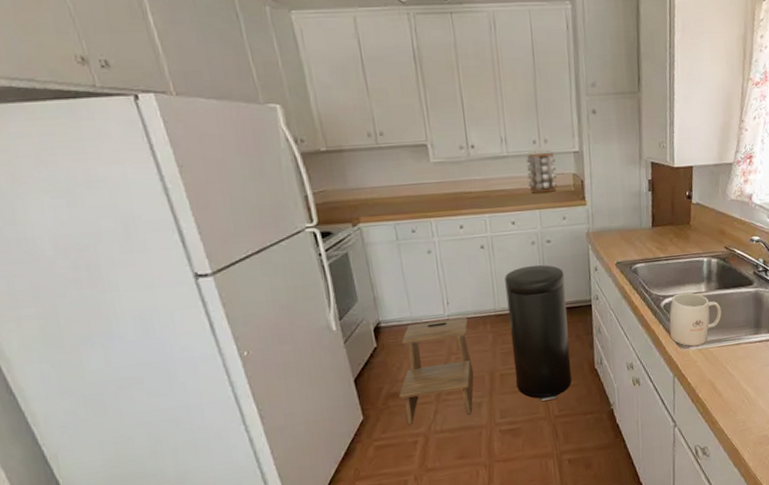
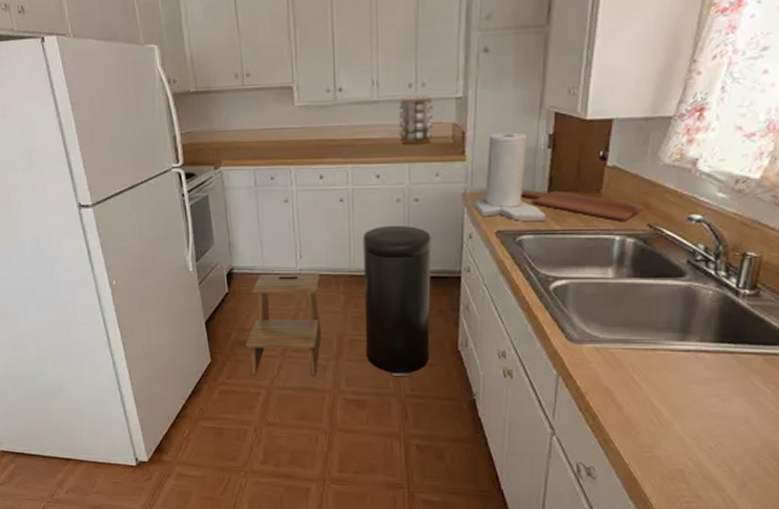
paper towel: none [595,179,653,253] -> present [473,132,547,221]
cutting board: none [632,225,722,247] -> present [521,189,645,222]
mug: present [669,292,722,347] -> none [558,276,634,343]

